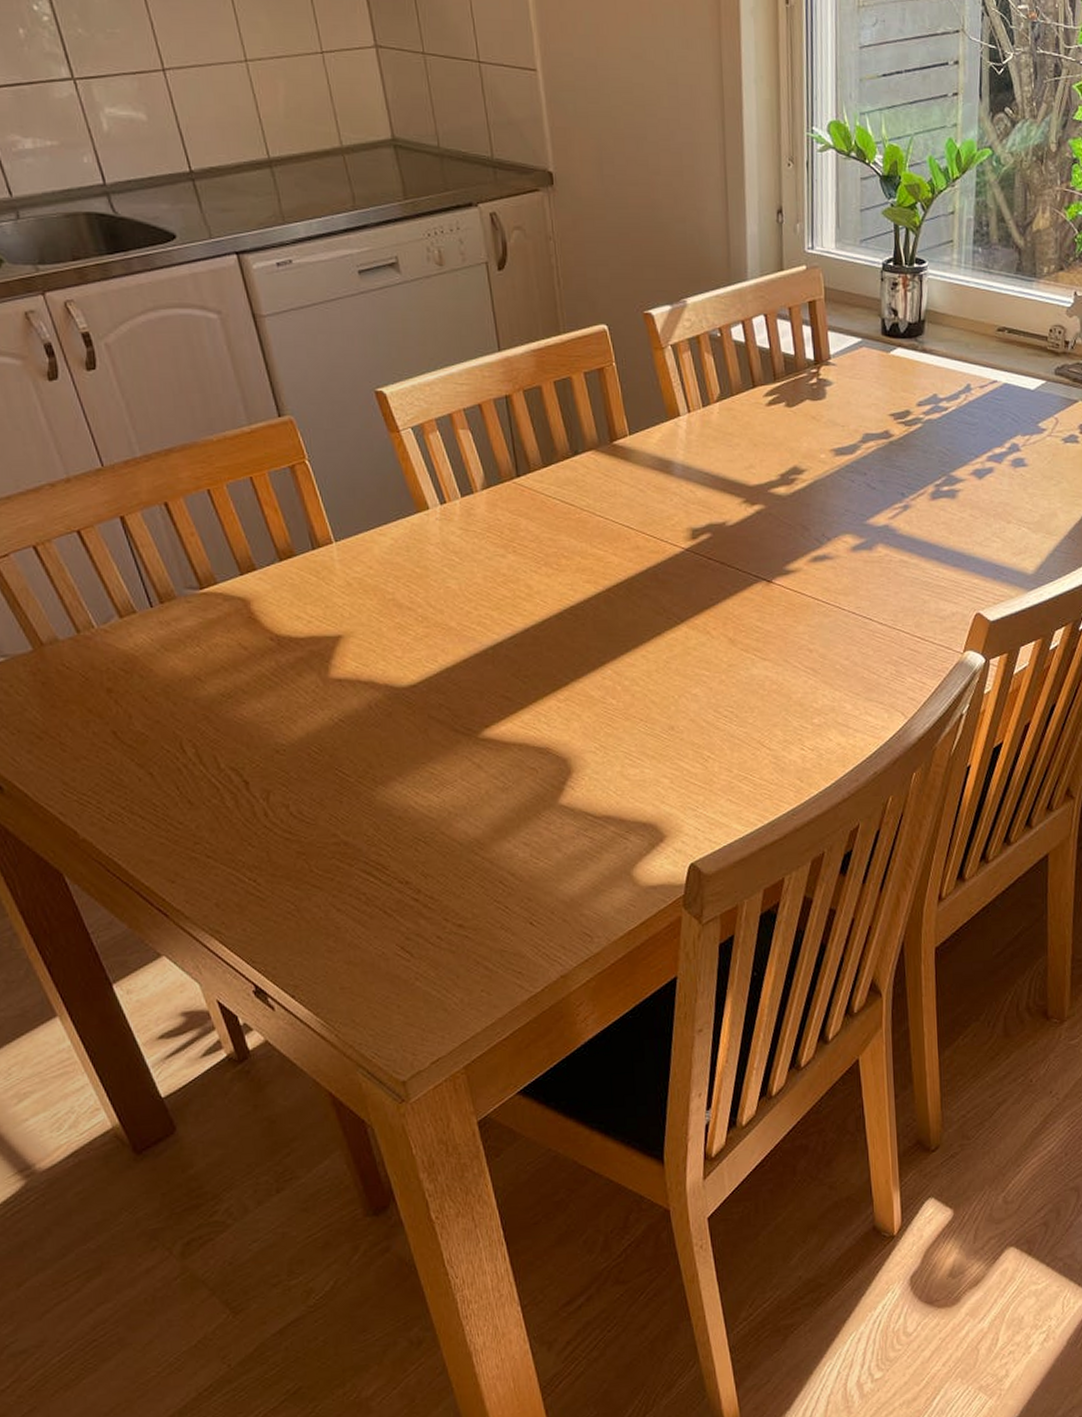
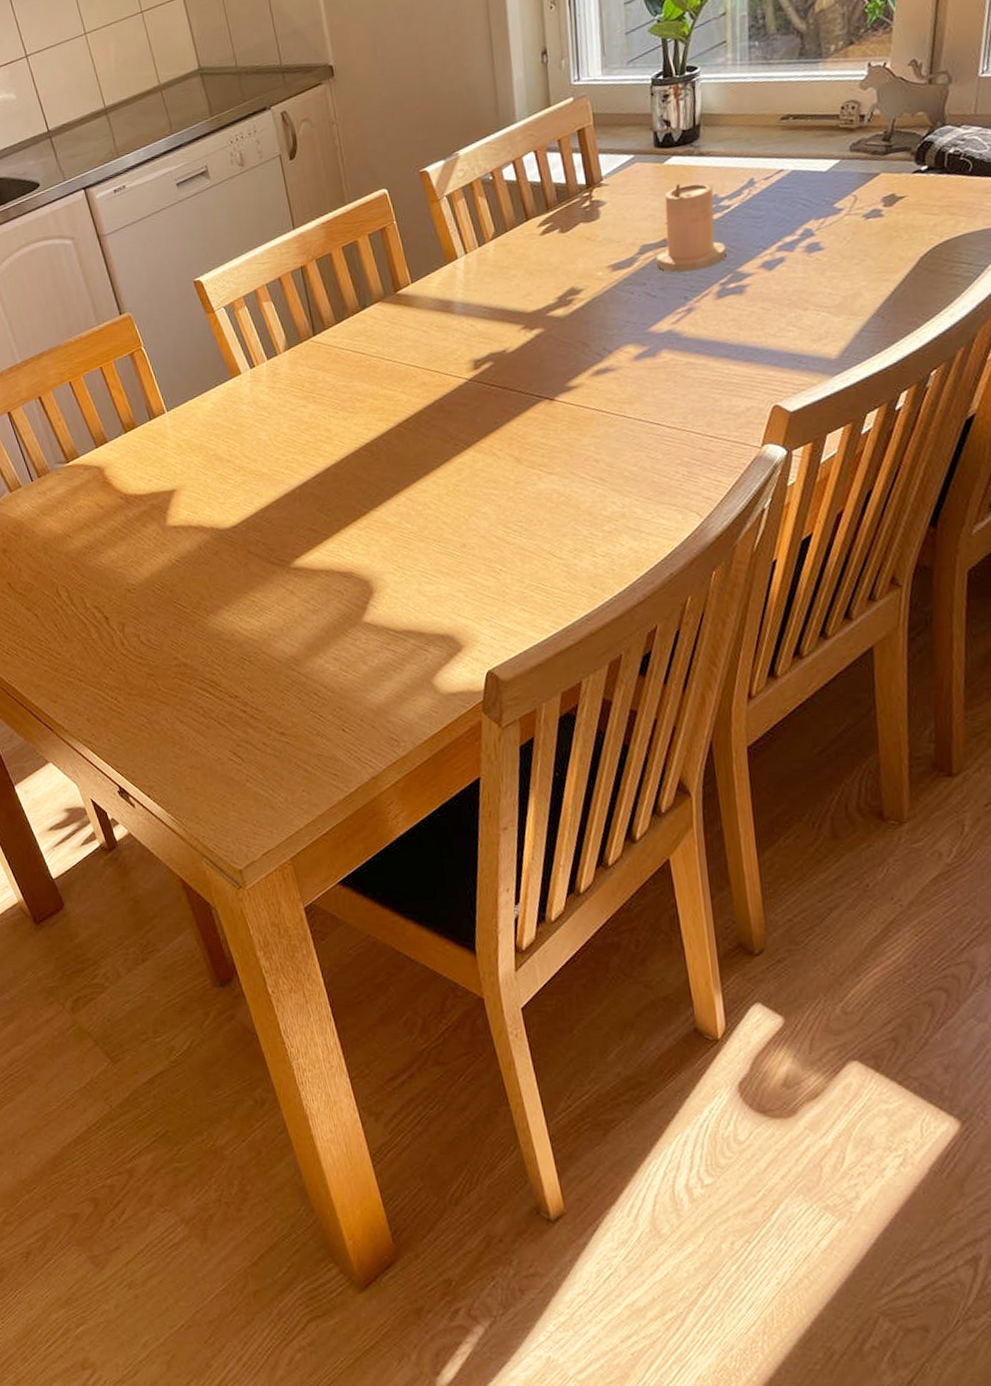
candle: none [877,377,942,468] -> present [656,182,726,272]

